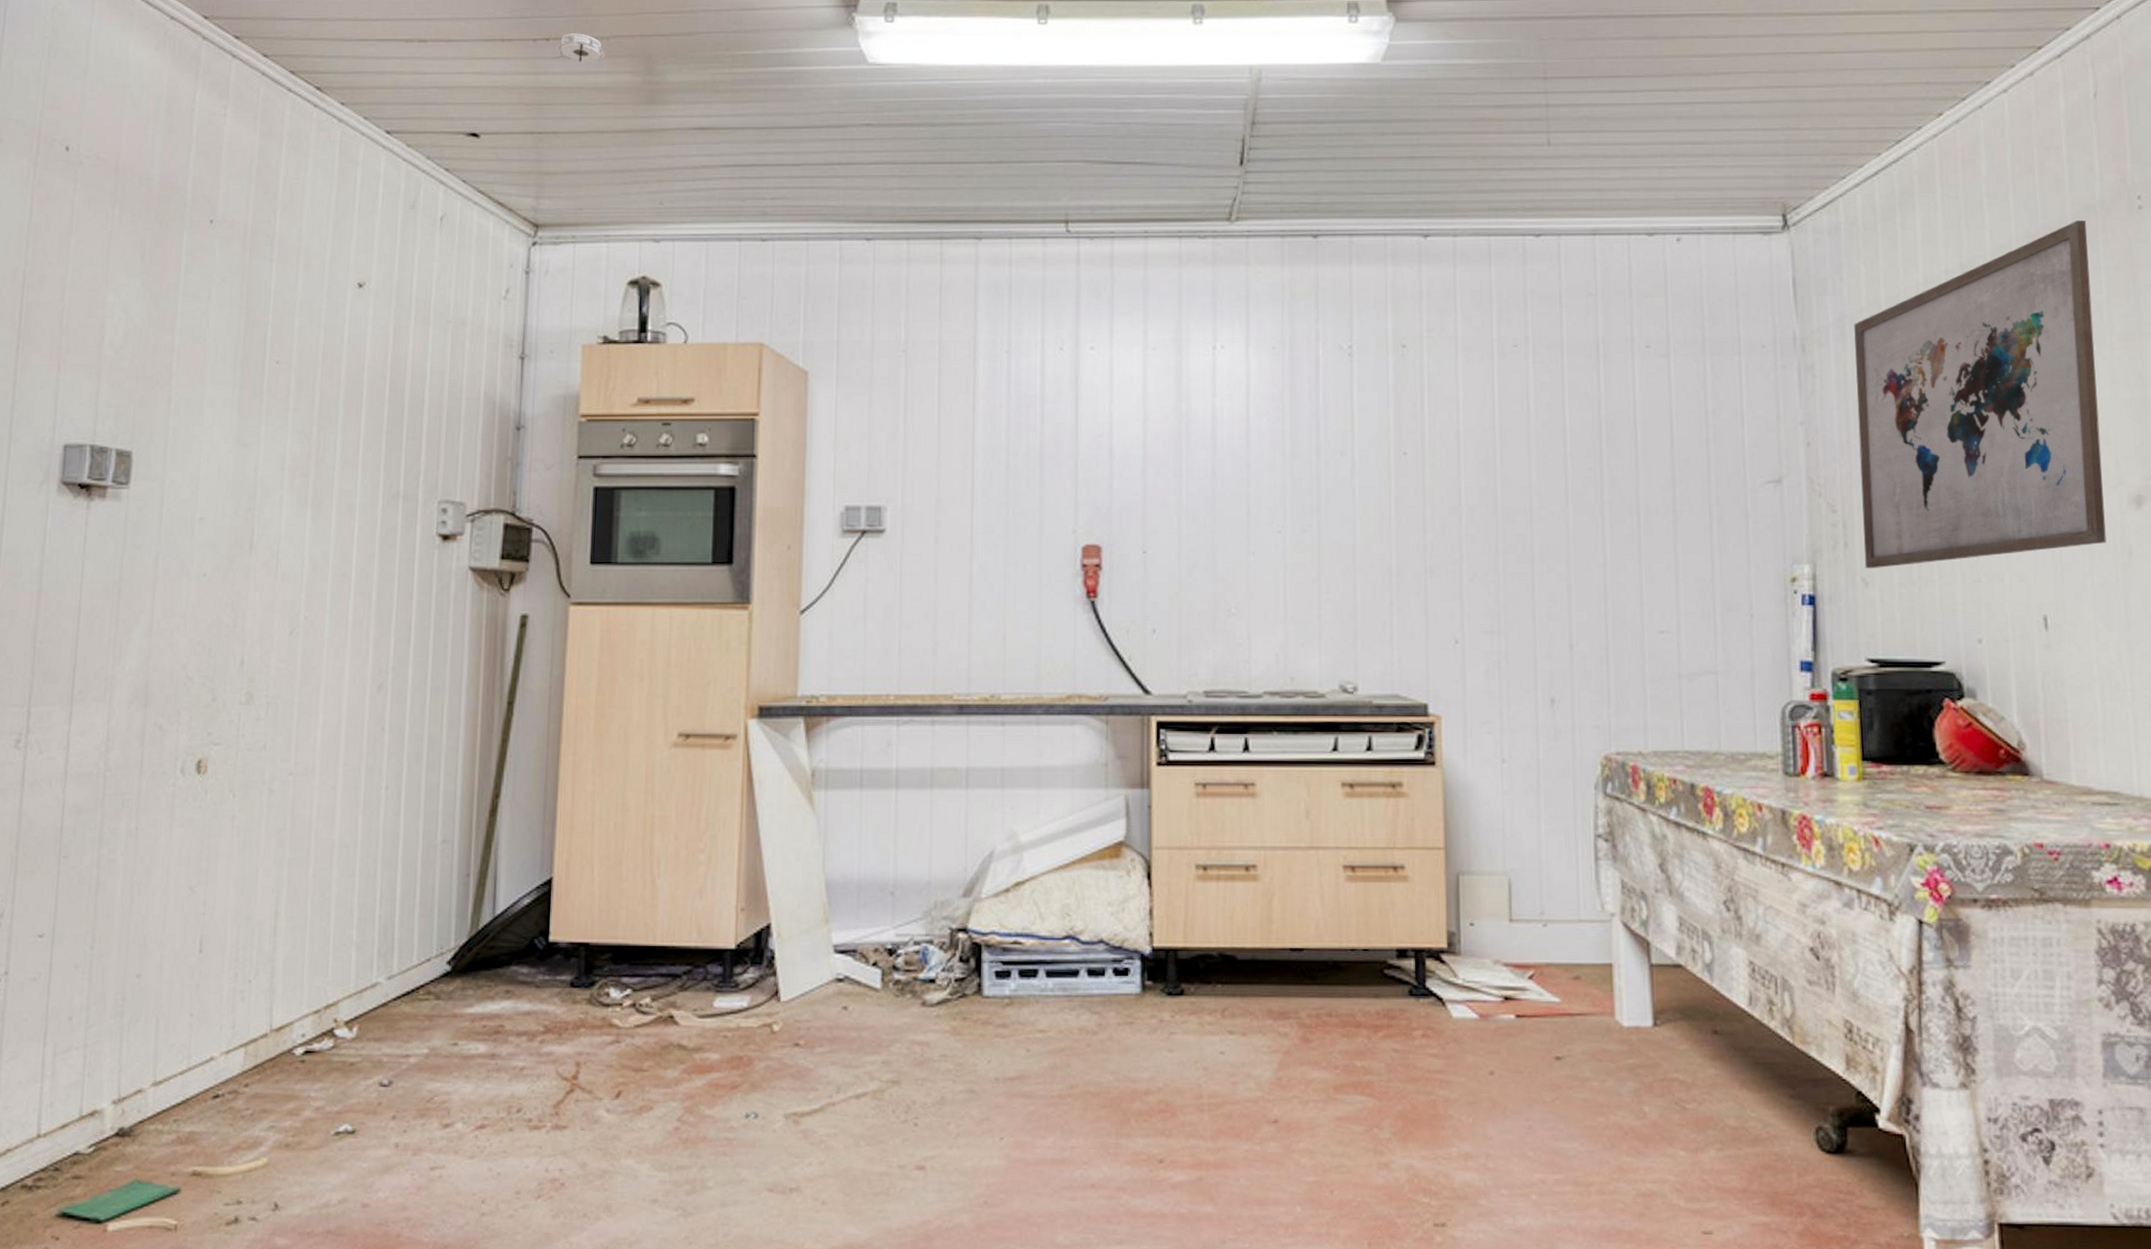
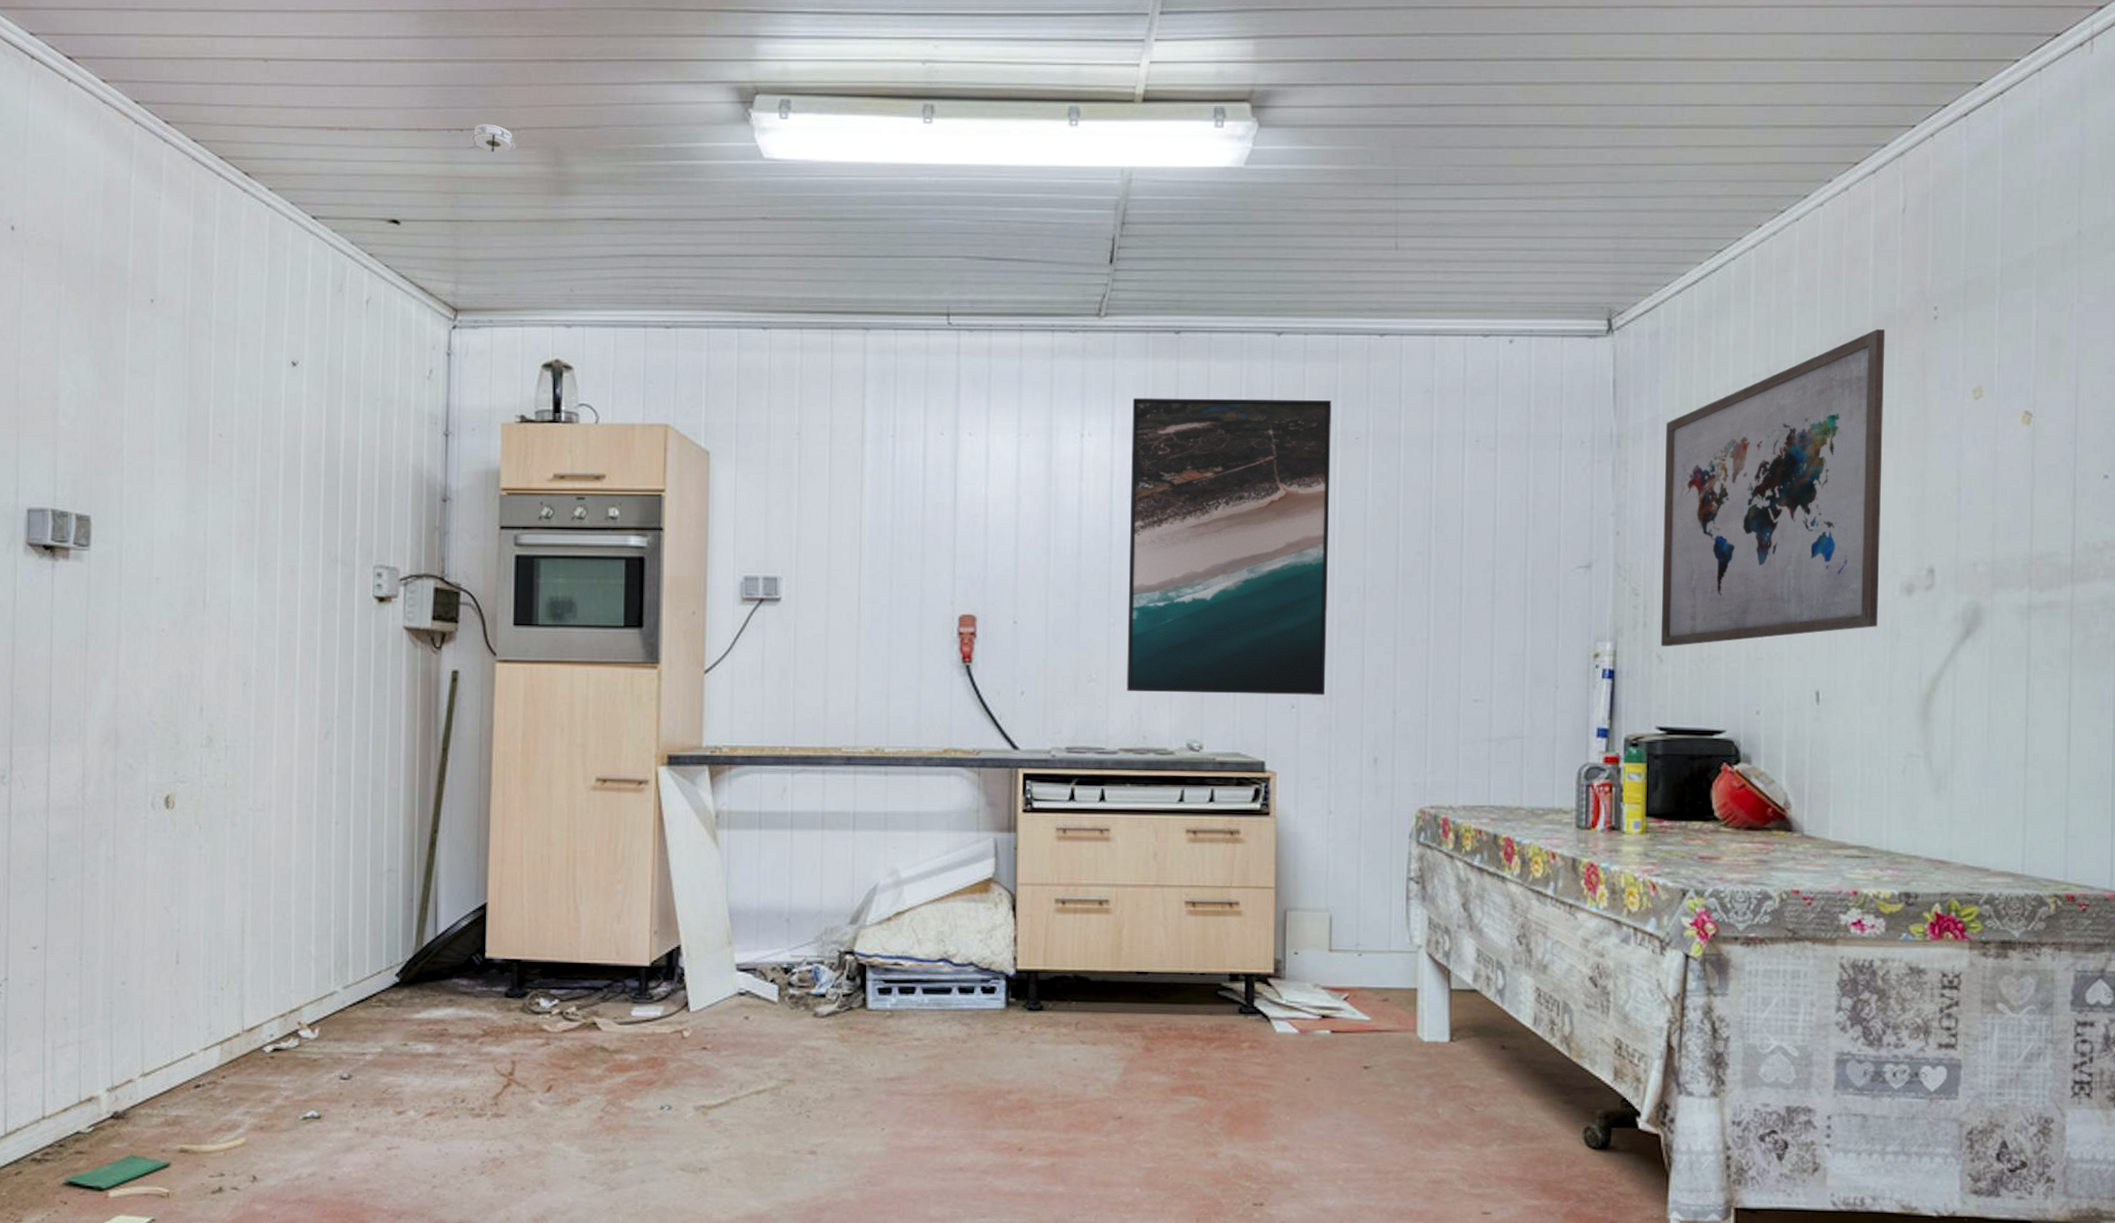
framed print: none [1268,305,1493,628] -> present [1127,398,1331,695]

